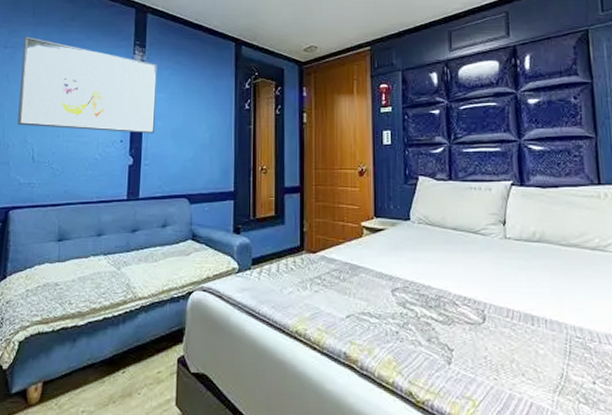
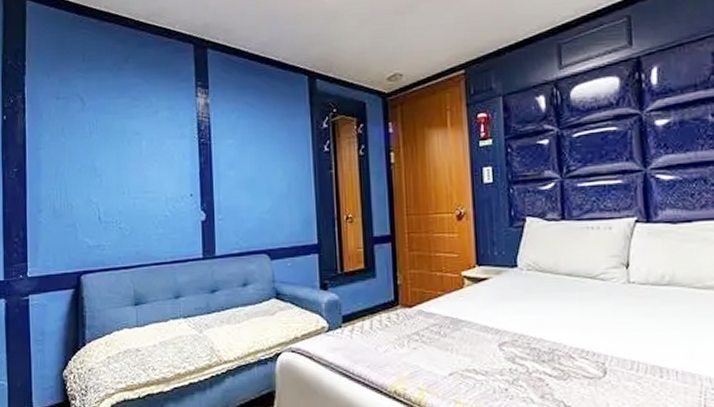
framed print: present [17,36,157,134] -> none [77,84,226,186]

